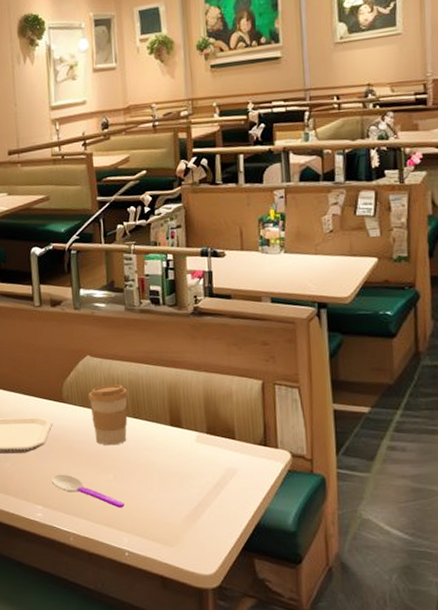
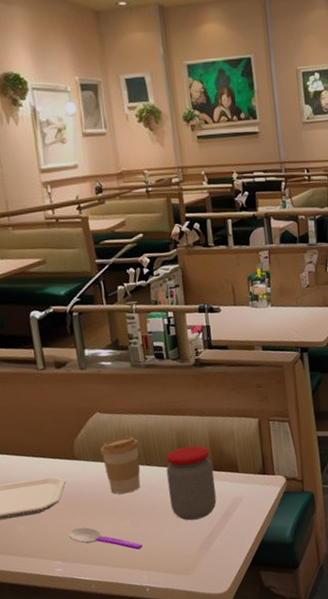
jar: none [154,402,208,486] -> present [166,445,217,521]

